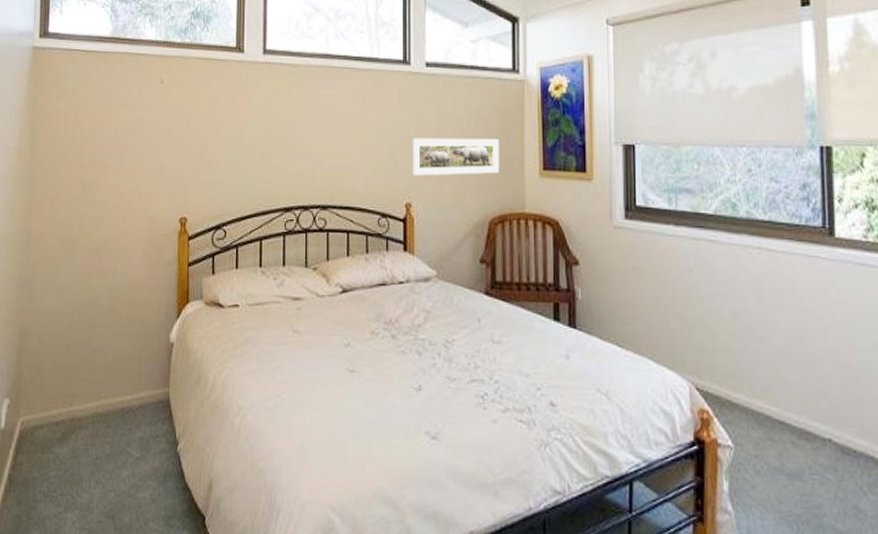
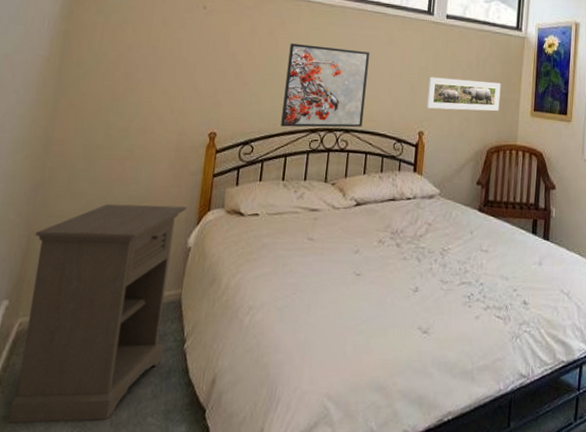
nightstand: none [21,298,165,524] -> present [8,203,187,423]
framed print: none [252,112,341,207] -> present [281,43,370,128]

